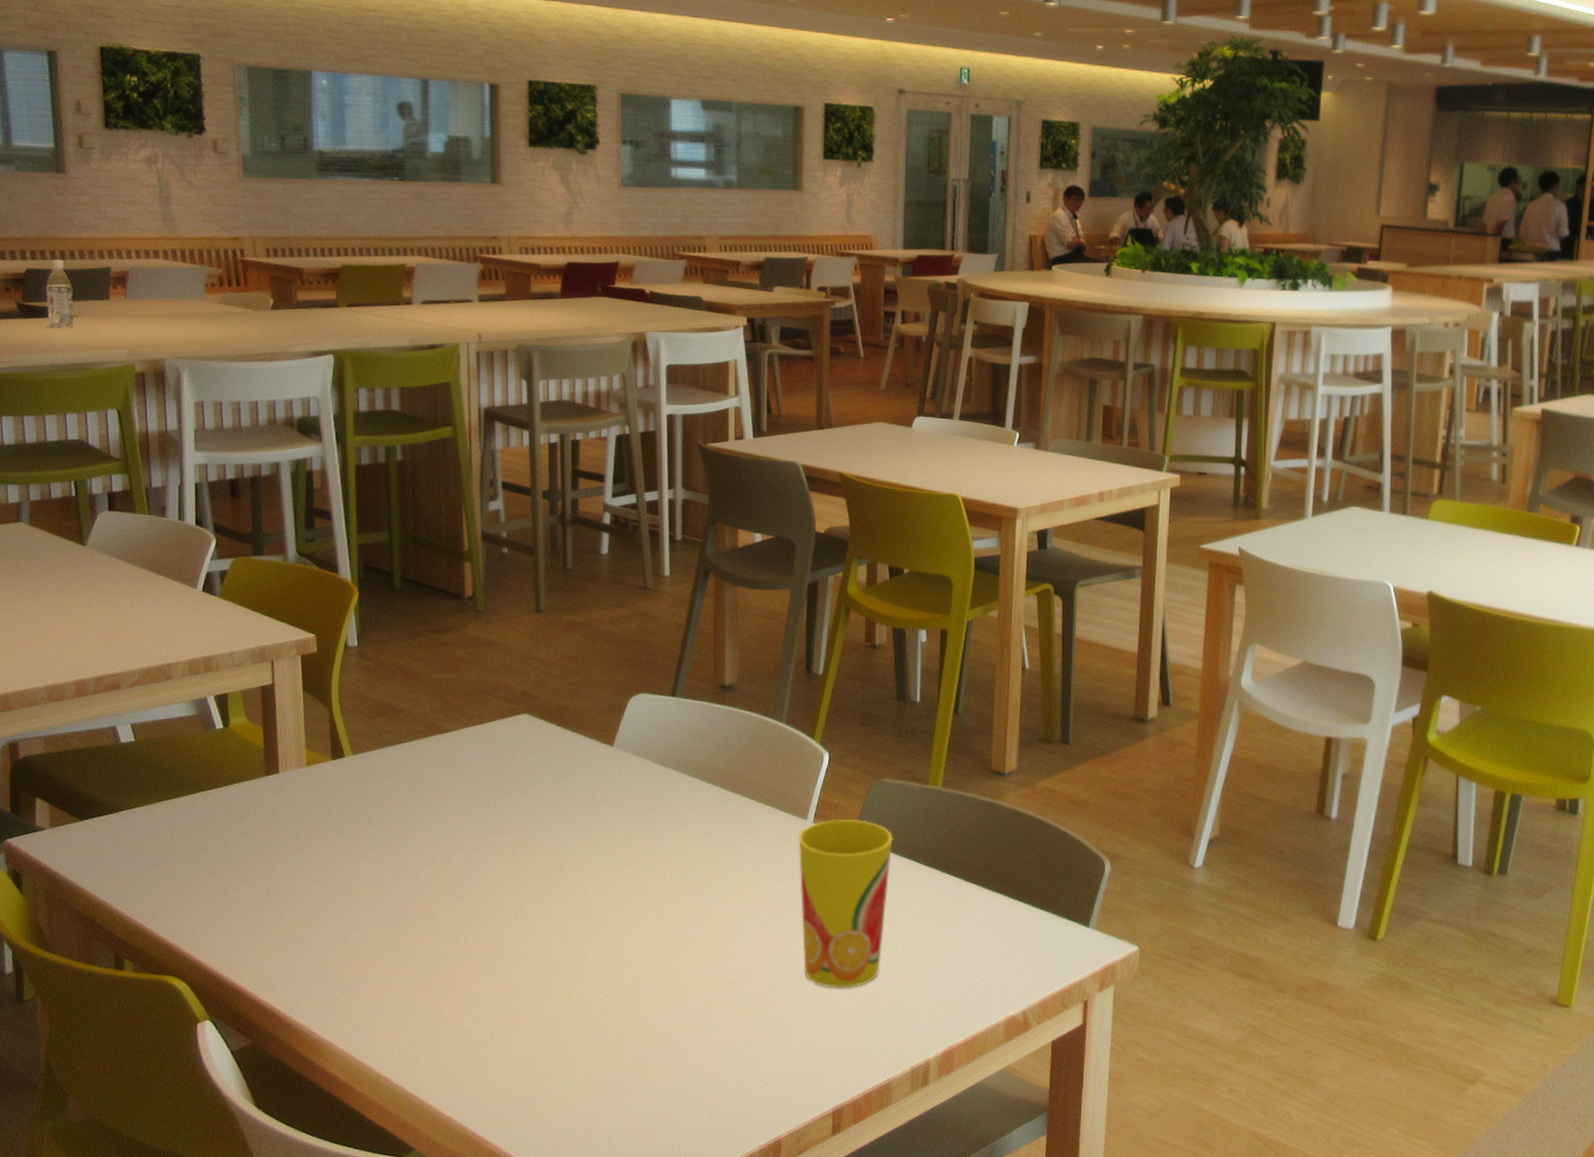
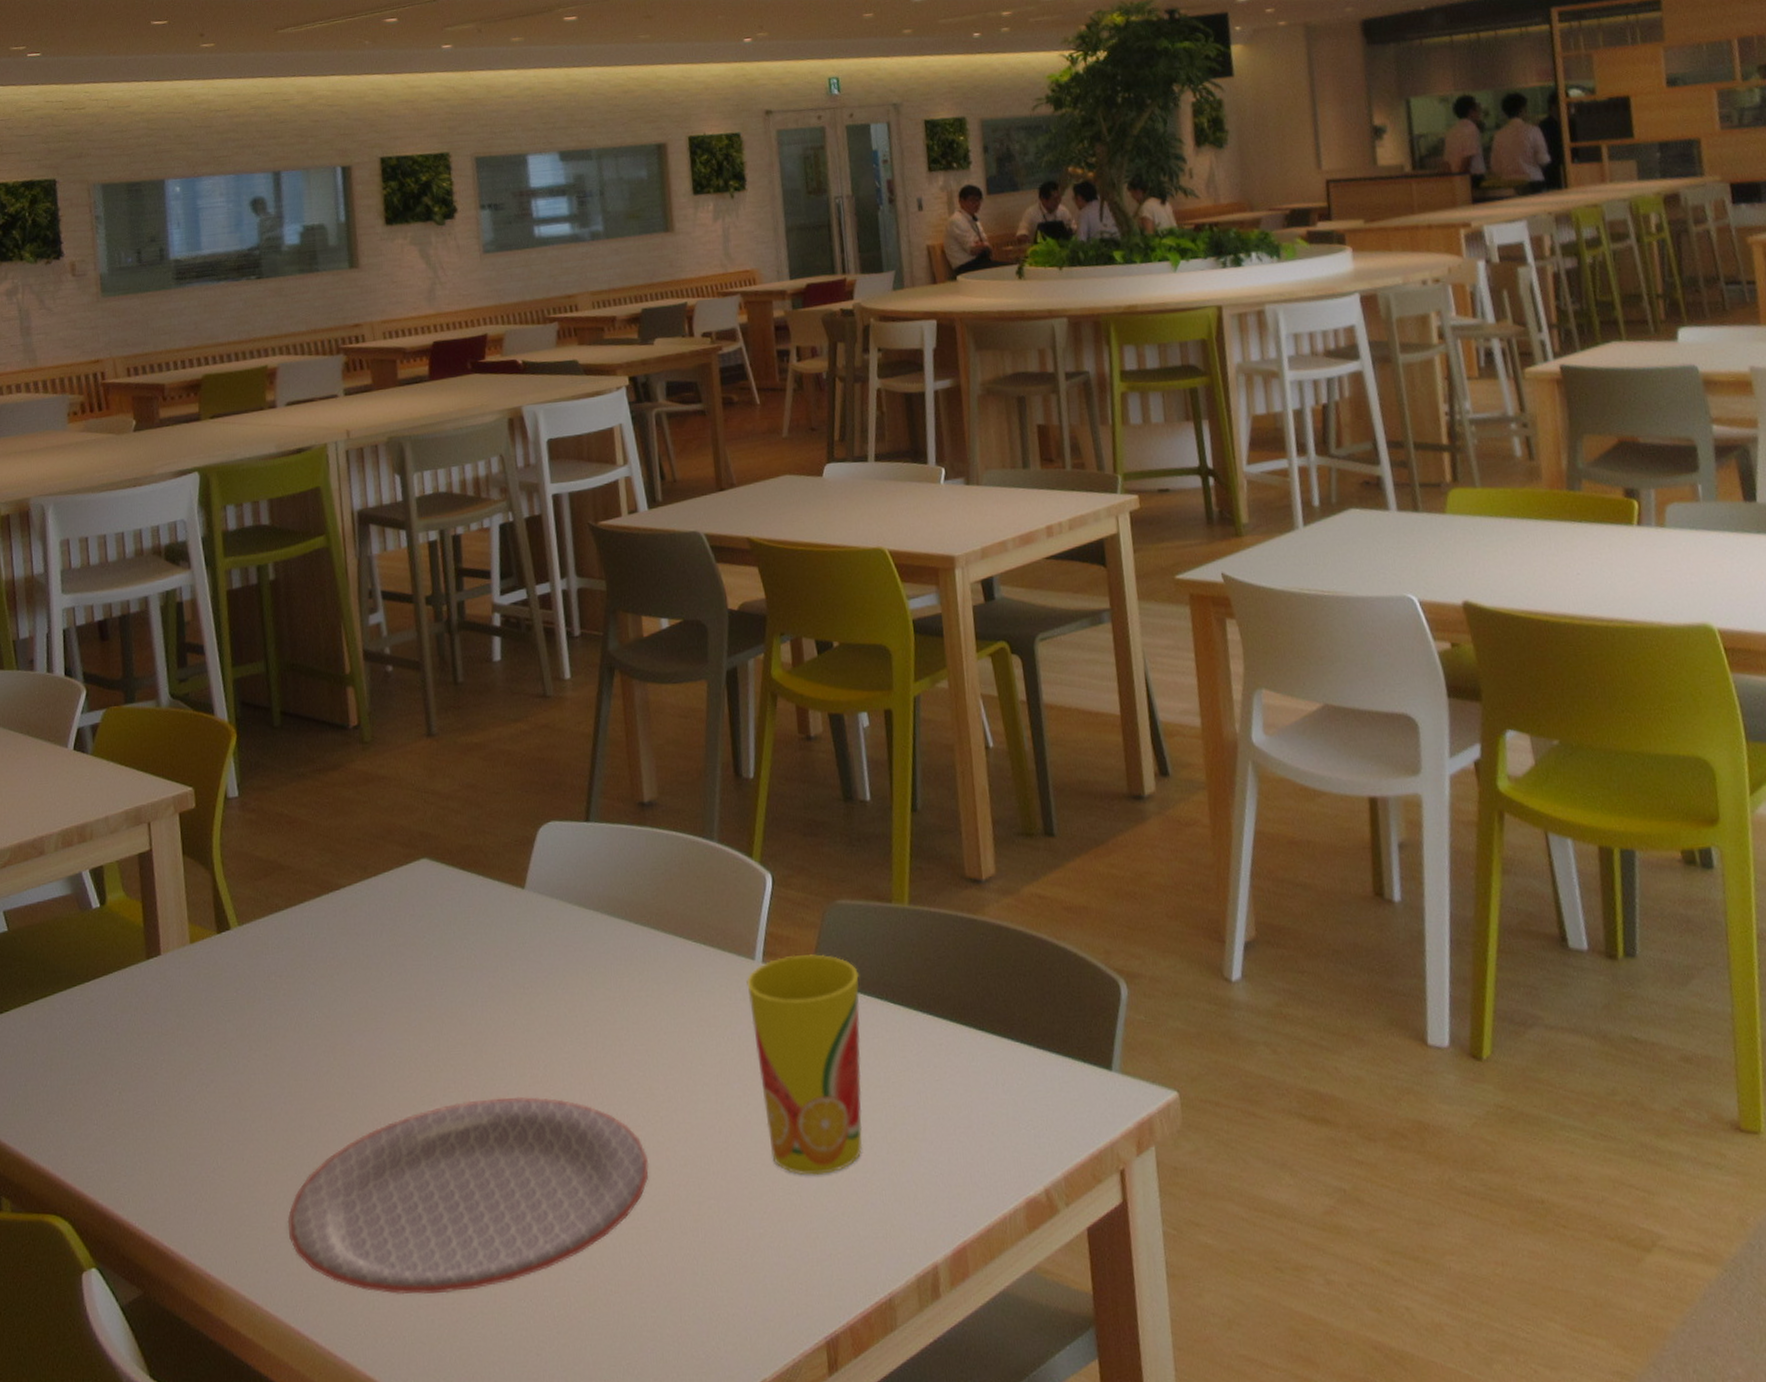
plate: none [384,911,701,1058] -> present [287,1096,650,1294]

